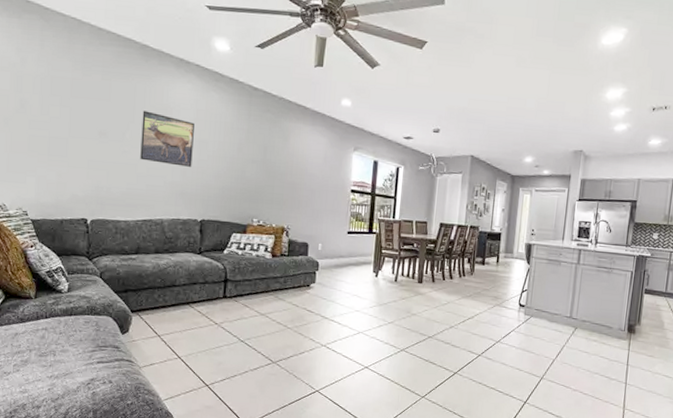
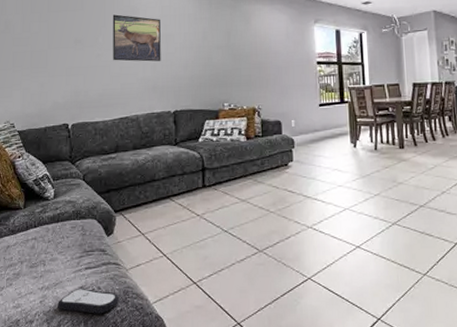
remote control: none [66,380,131,406] -> present [58,287,120,314]

